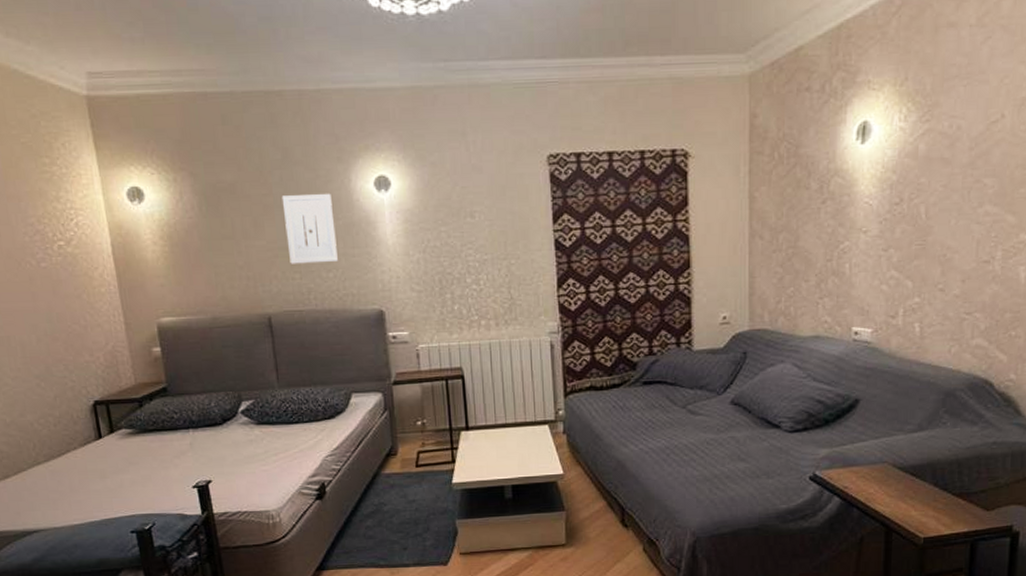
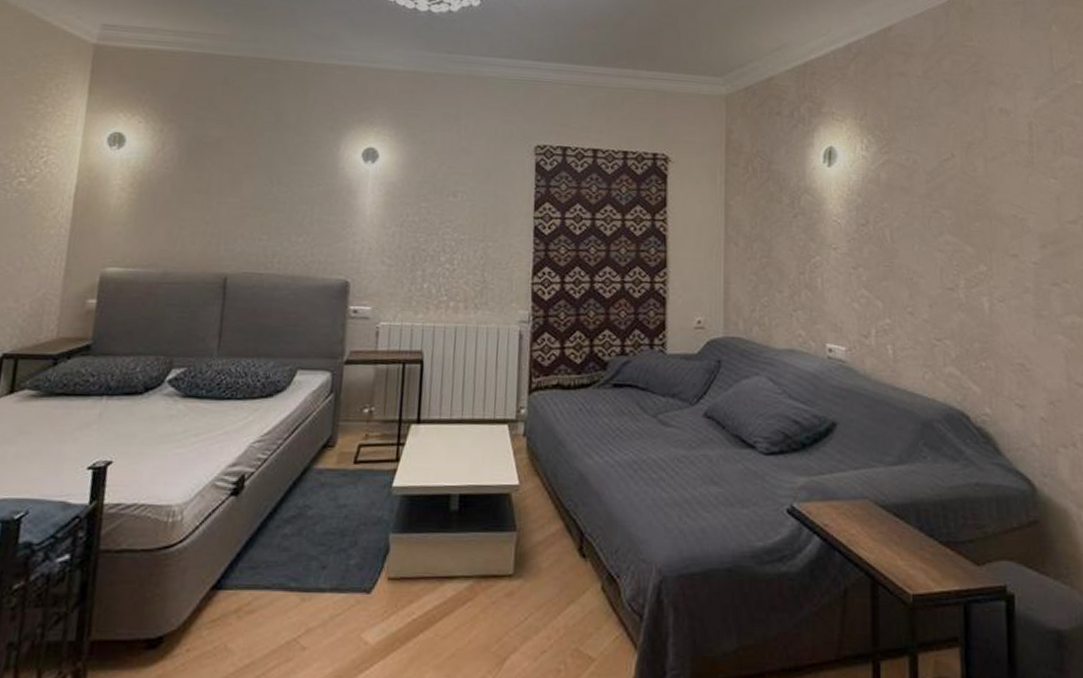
wall art: present [281,194,338,264] -> none [260,156,317,227]

